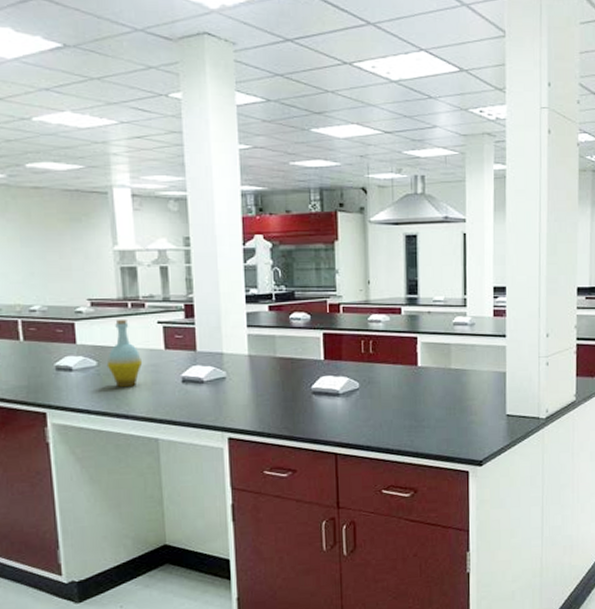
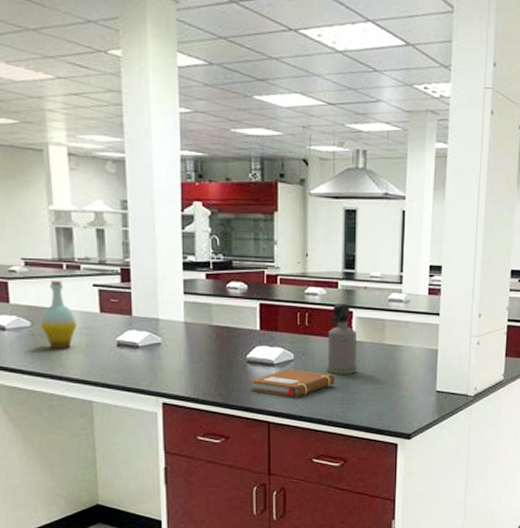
notebook: none [315,398,402,428] -> present [250,369,335,398]
spray bottle: none [392,328,424,402] -> present [327,302,357,374]

